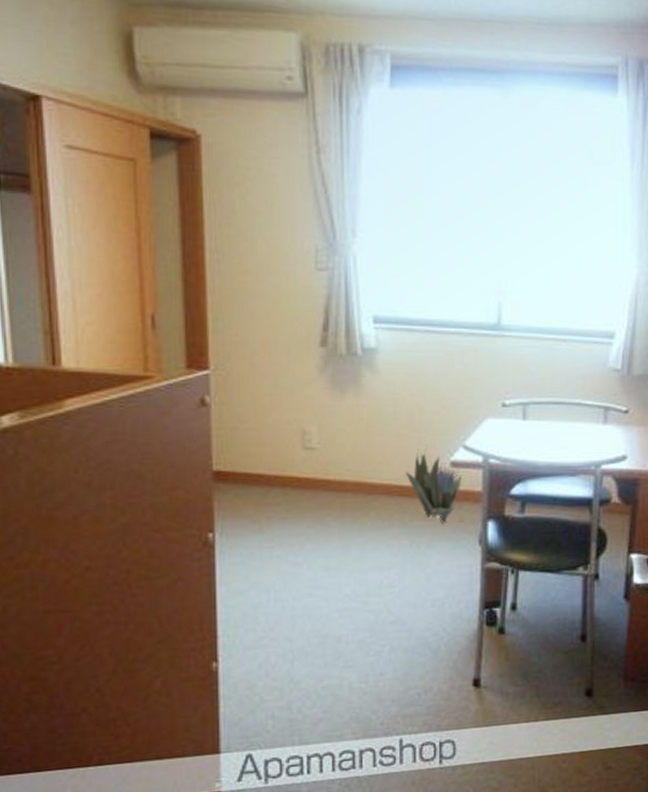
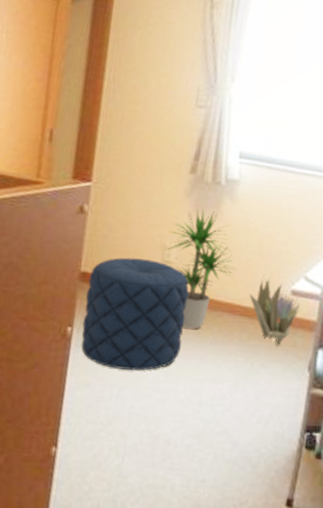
pouf: none [224,448,339,571] -> present [81,257,189,371]
potted plant: none [305,383,389,517] -> present [165,208,238,329]

